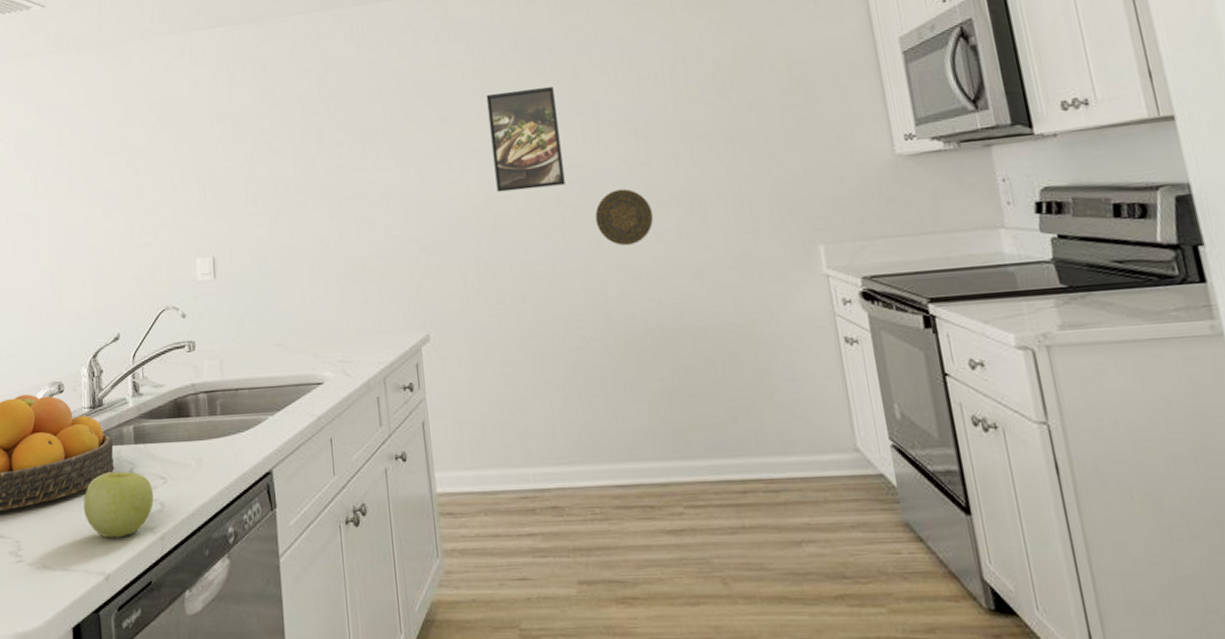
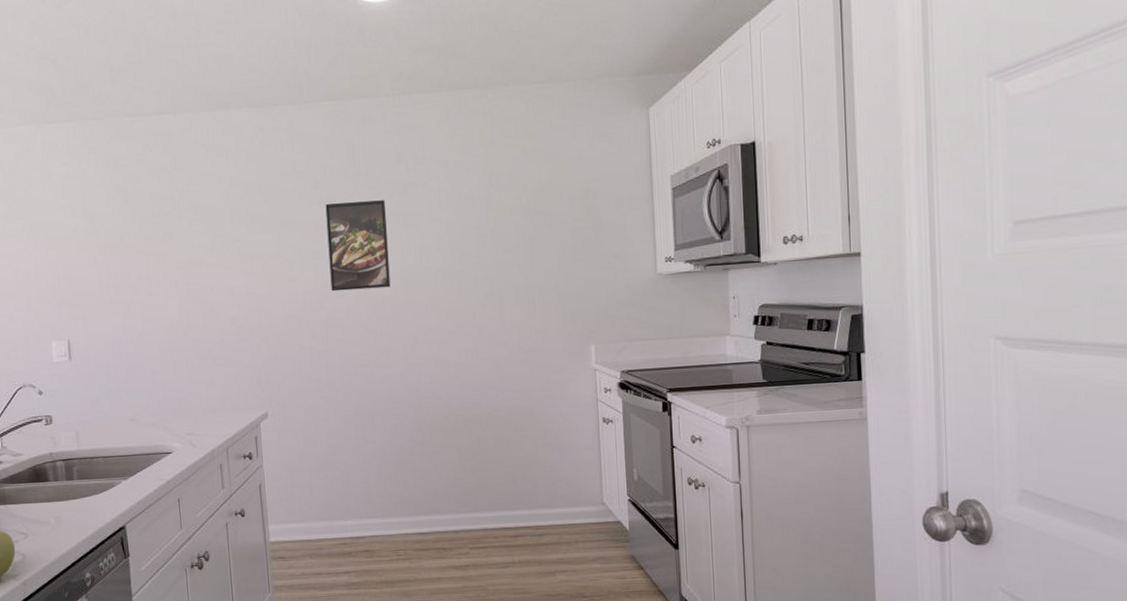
decorative plate: present [595,189,654,246] -> none [414,293,463,341]

